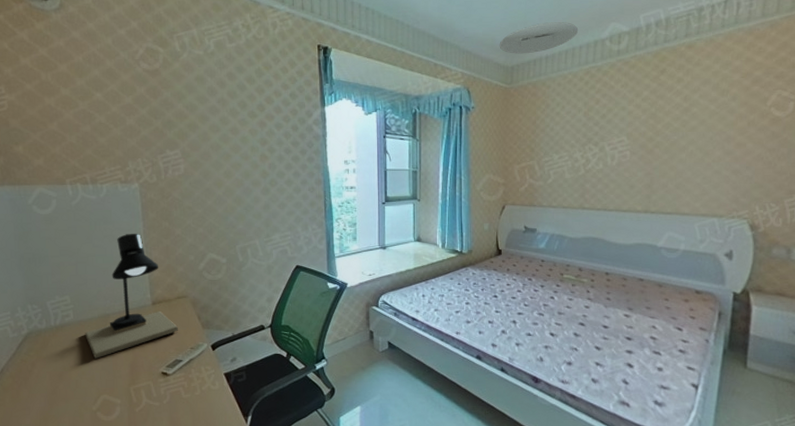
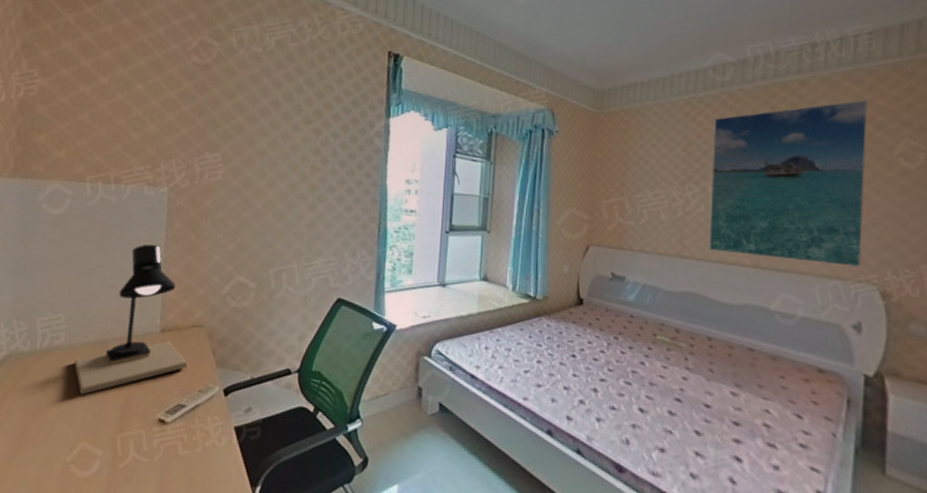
ceiling light: present [499,22,579,54] -> none [589,46,678,78]
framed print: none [607,57,747,205] -> present [709,99,868,267]

